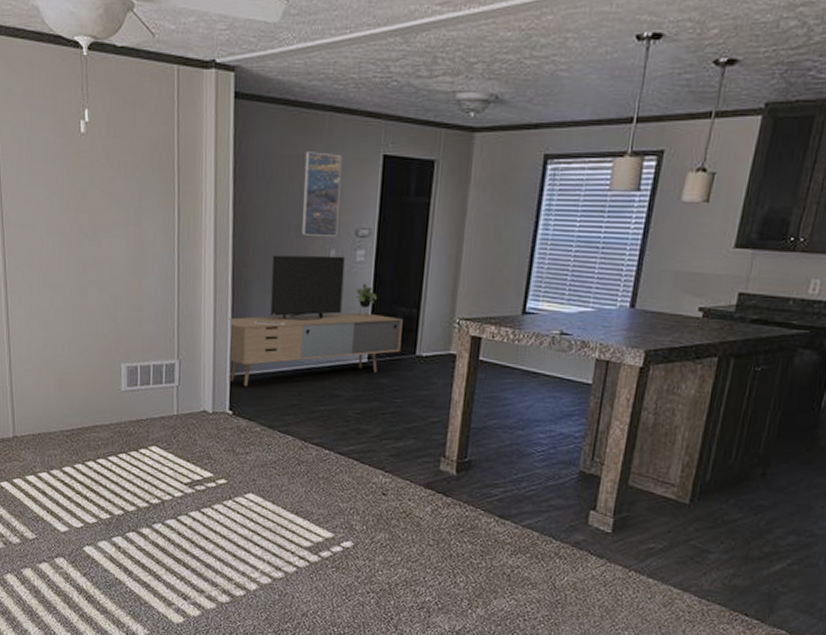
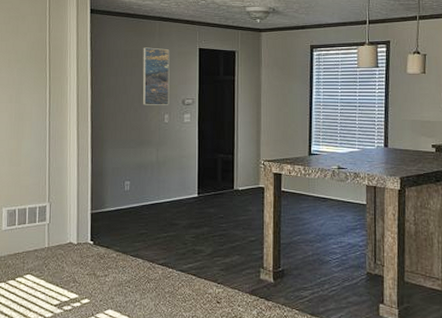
media console: present [229,255,403,387] -> none [89,119,222,221]

